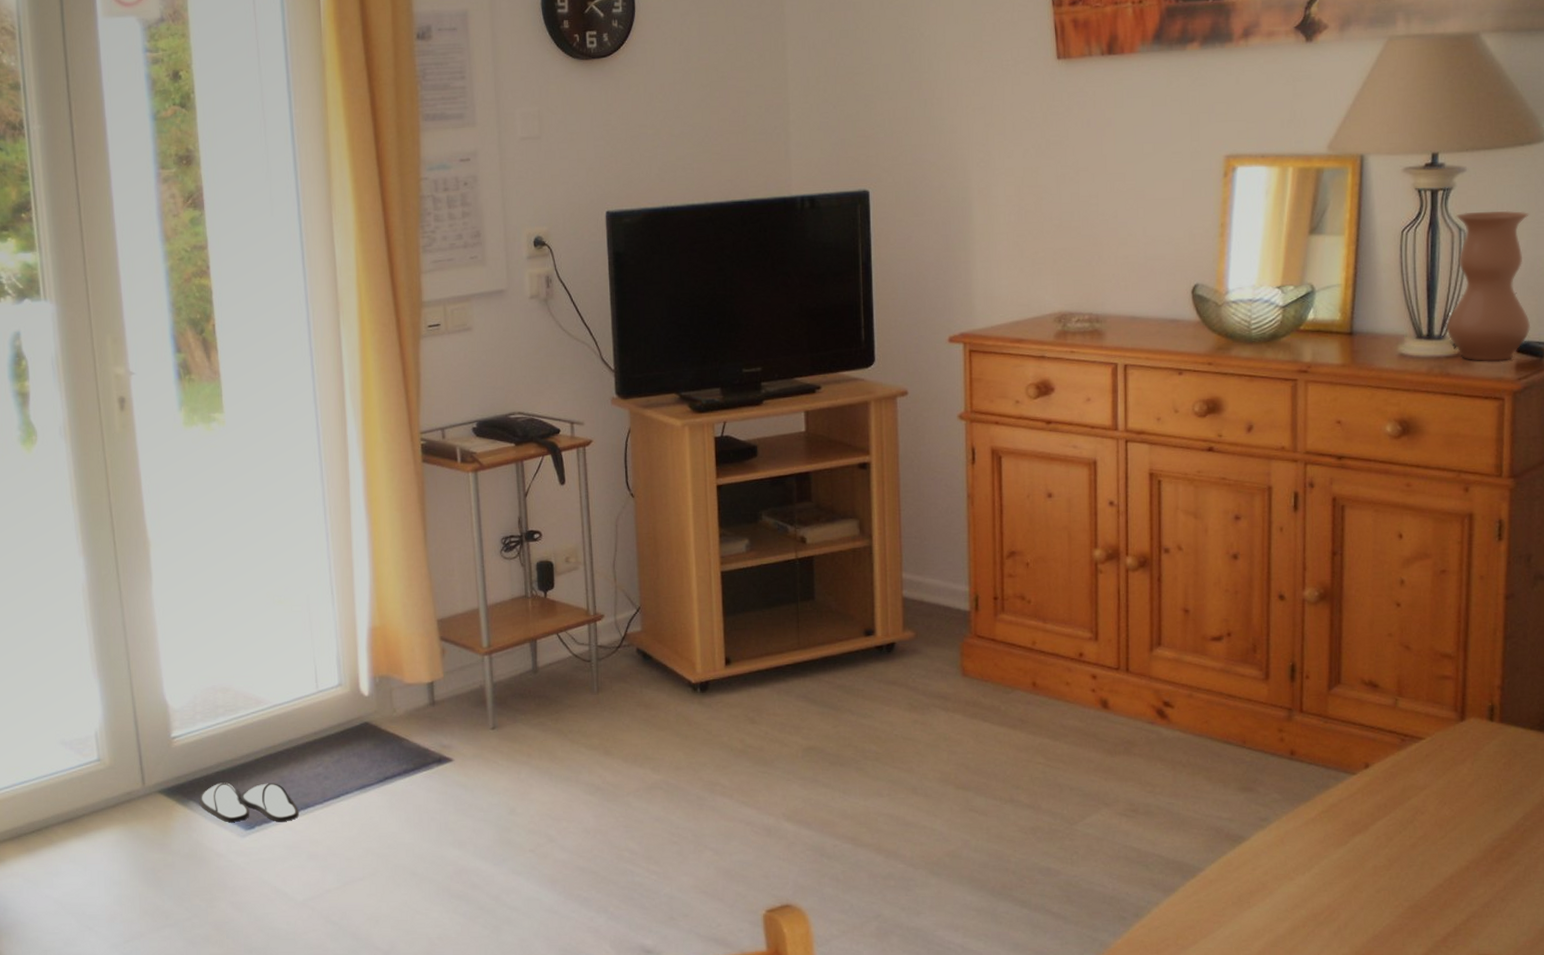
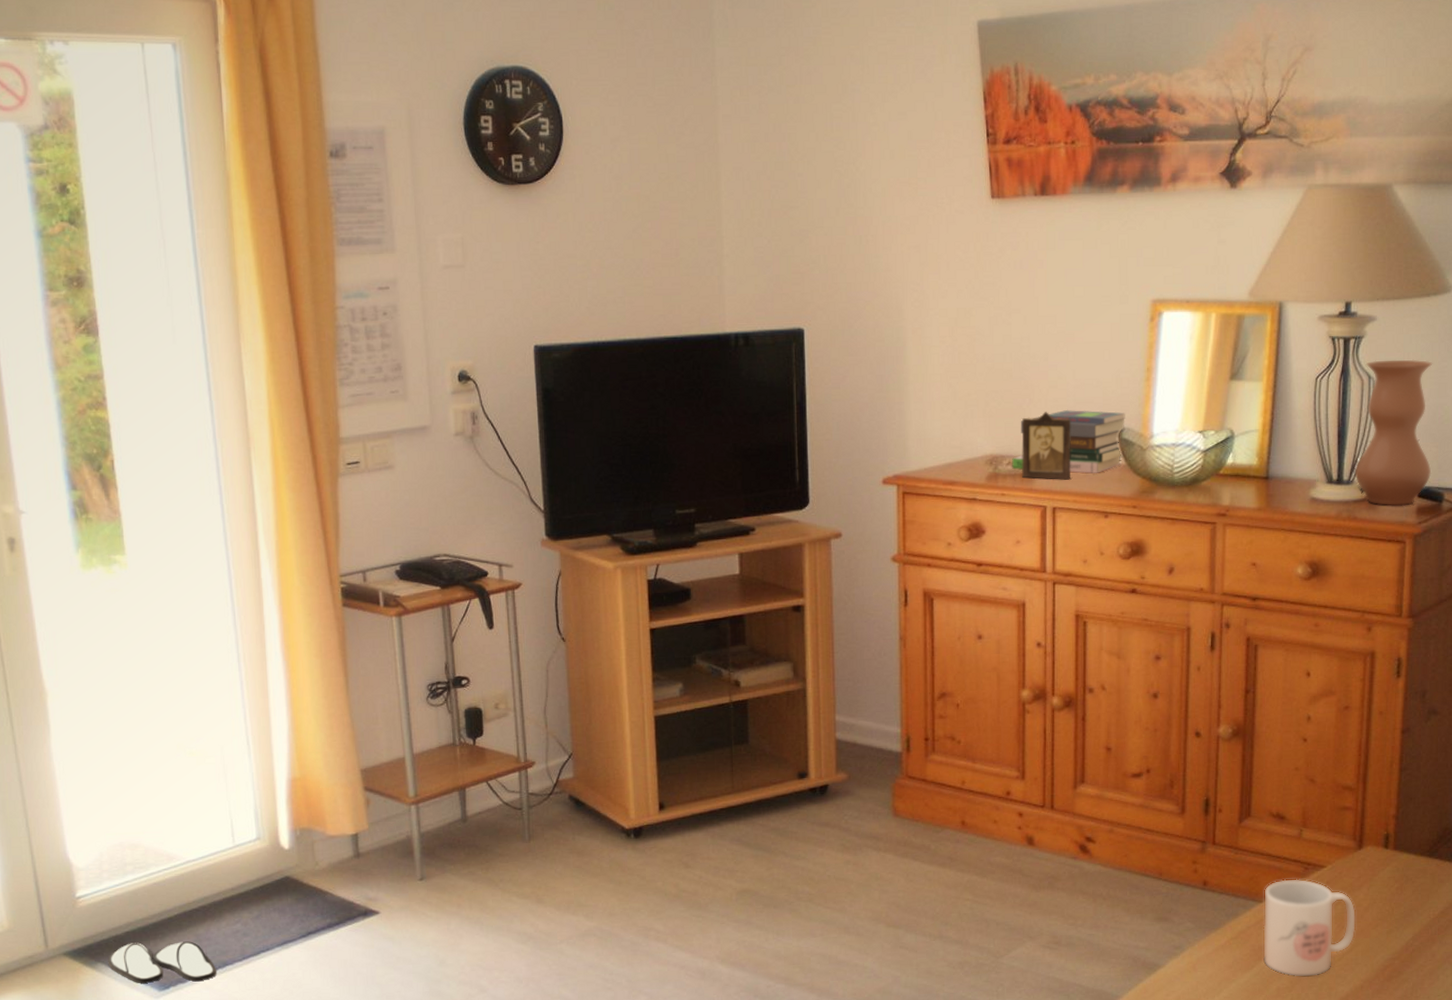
books: none [1081,266,1199,331] -> present [1012,409,1125,474]
photo frame: none [1091,269,1143,337] -> present [1021,412,1071,480]
mug: none [1356,751,1460,856] -> present [1263,879,1357,978]

